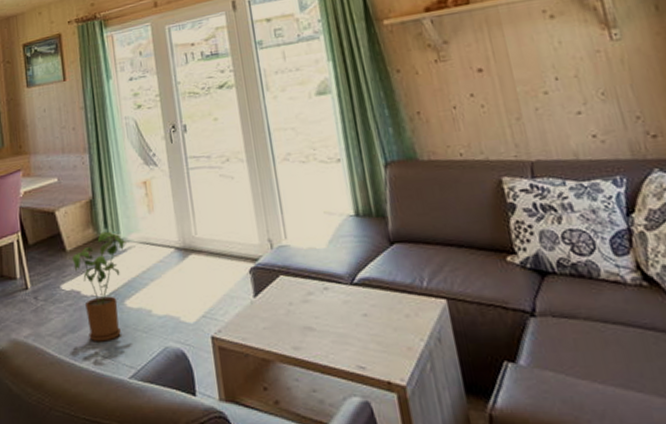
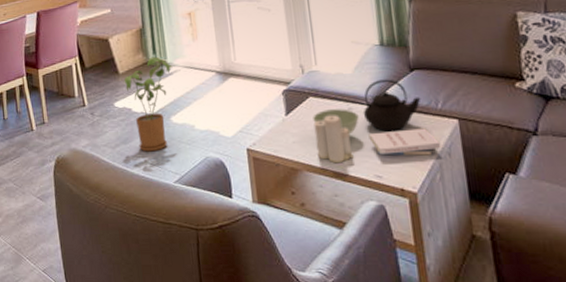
bowl: none [284,288,337,319] -> present [313,109,359,135]
candle: none [286,294,332,353] -> present [313,114,354,164]
teapot: none [340,253,404,315] -> present [363,79,421,132]
books: none [347,310,430,343] -> present [368,128,441,156]

